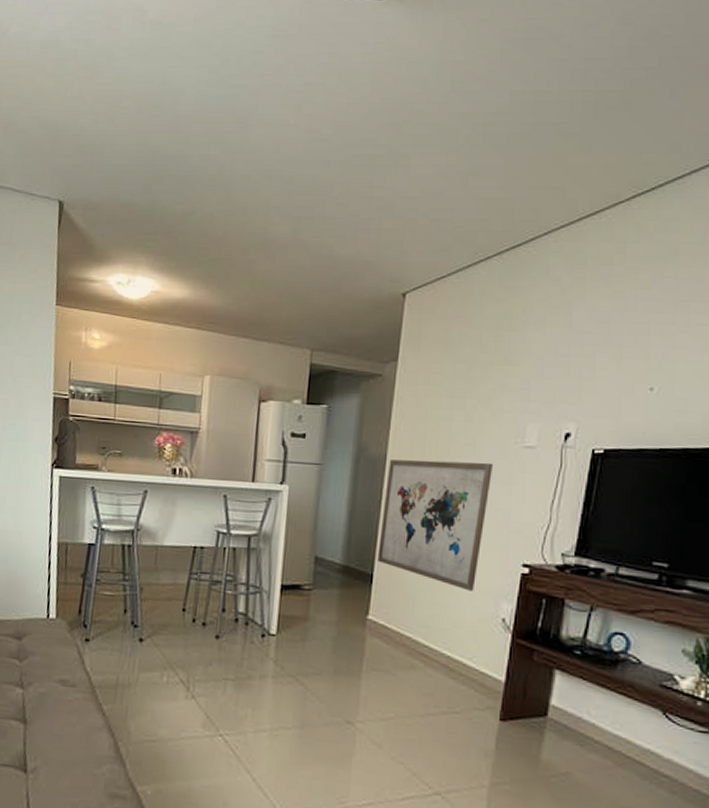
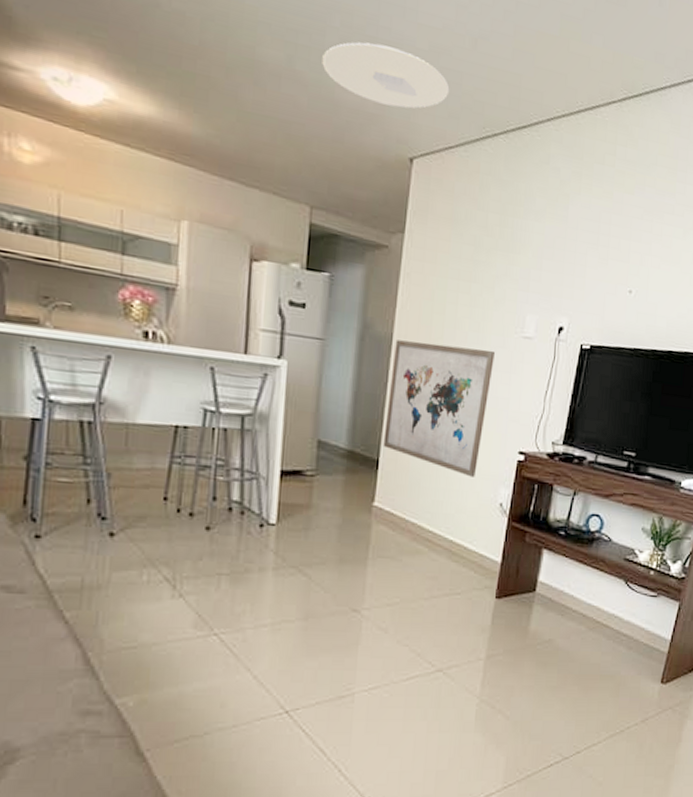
ceiling light: none [322,202,441,252] -> present [322,42,450,109]

